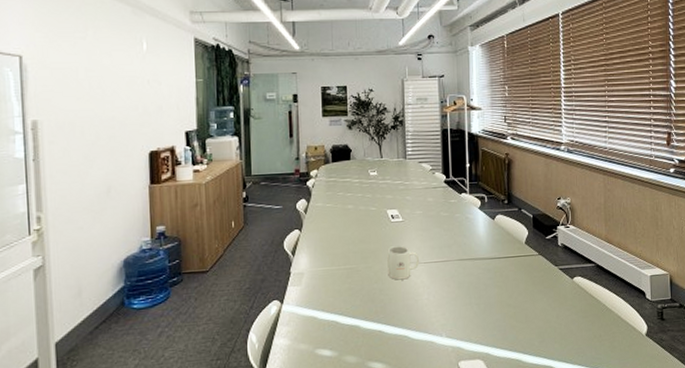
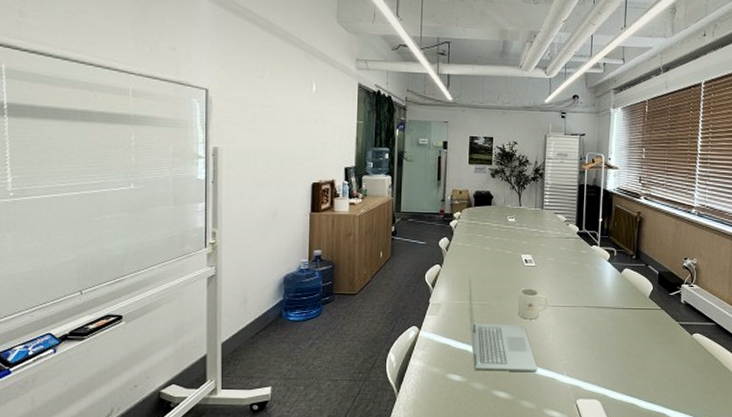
laptop: none [332,238,414,342] -> present [468,275,538,371]

